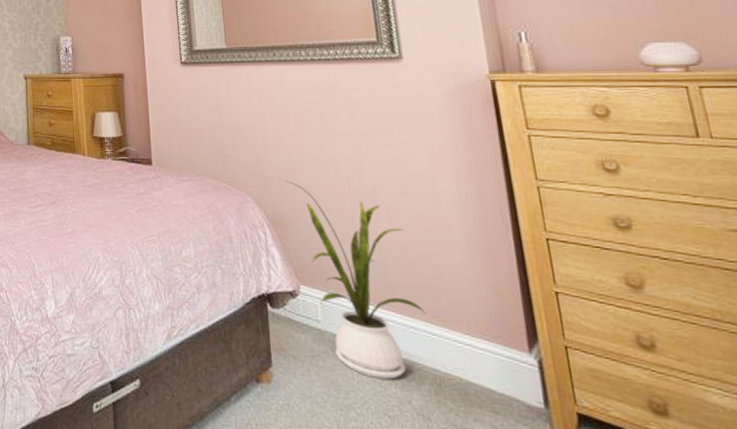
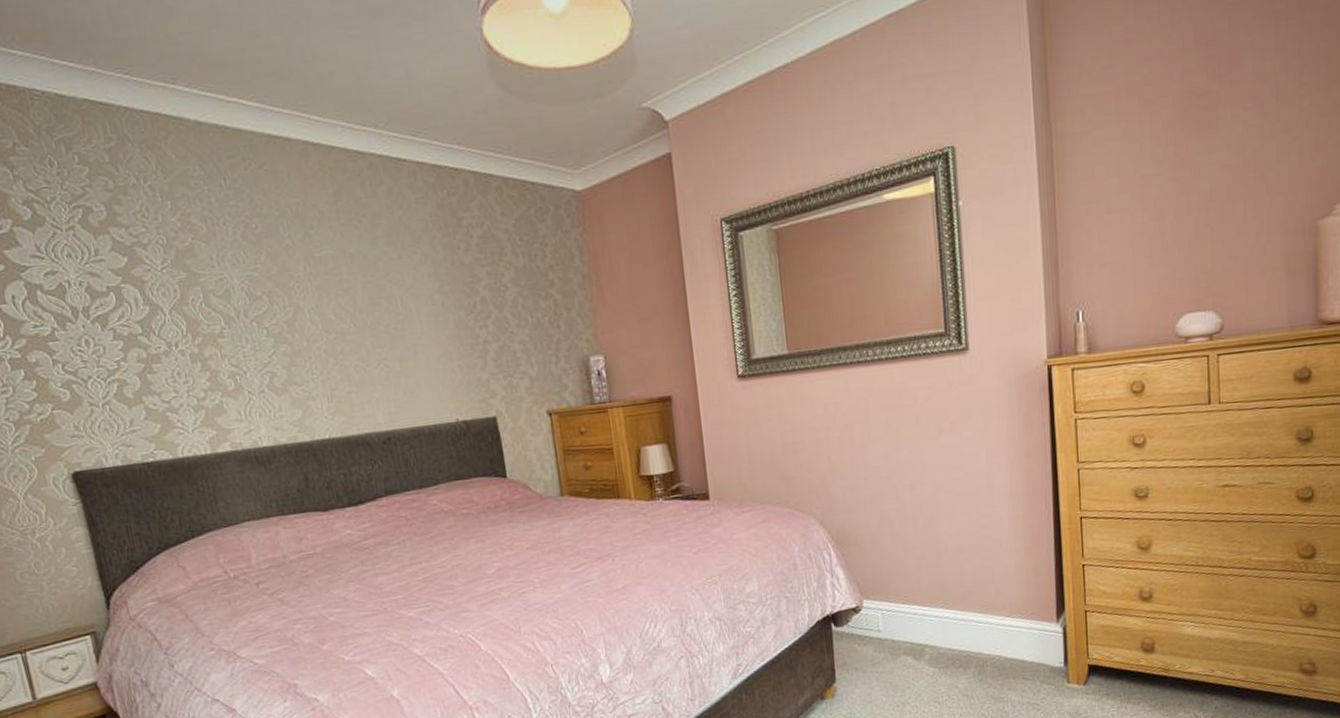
house plant: present [283,180,426,379] -> none [848,496,975,673]

